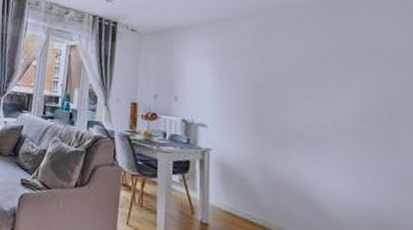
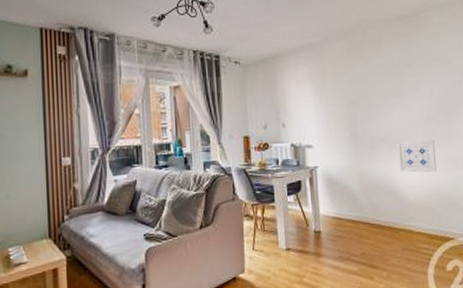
wall art: none [316,140,375,188] -> present [397,140,437,173]

